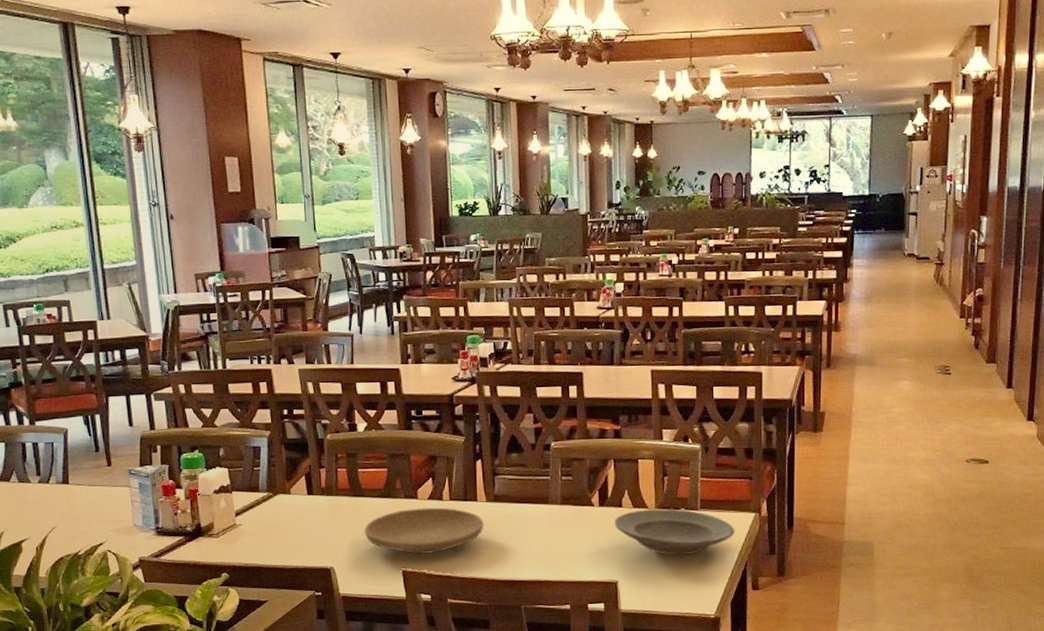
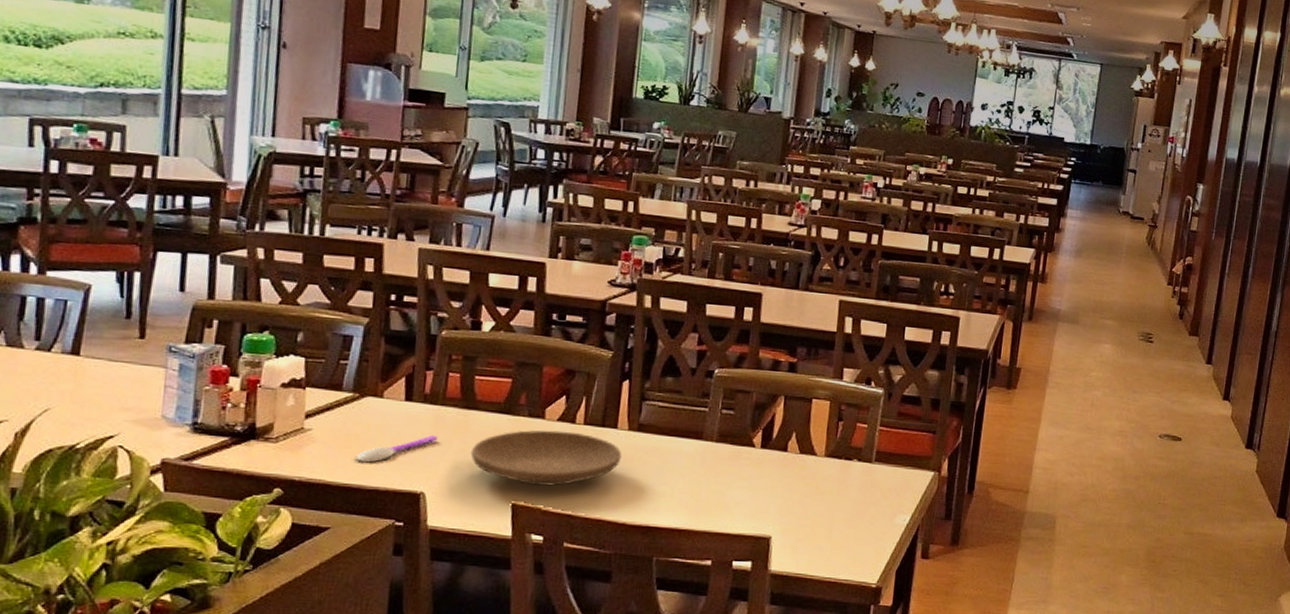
spoon: none [278,521,337,547] -> present [355,435,438,463]
plate: present [614,509,735,556] -> none [775,456,911,513]

